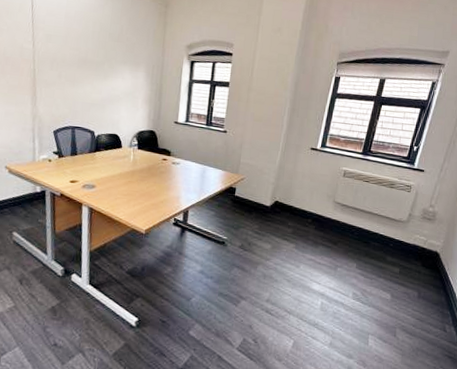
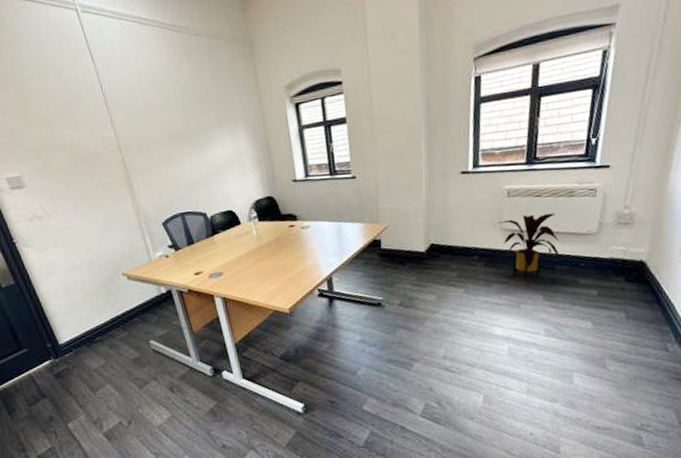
house plant: none [332,194,378,249] -> present [498,213,560,281]

